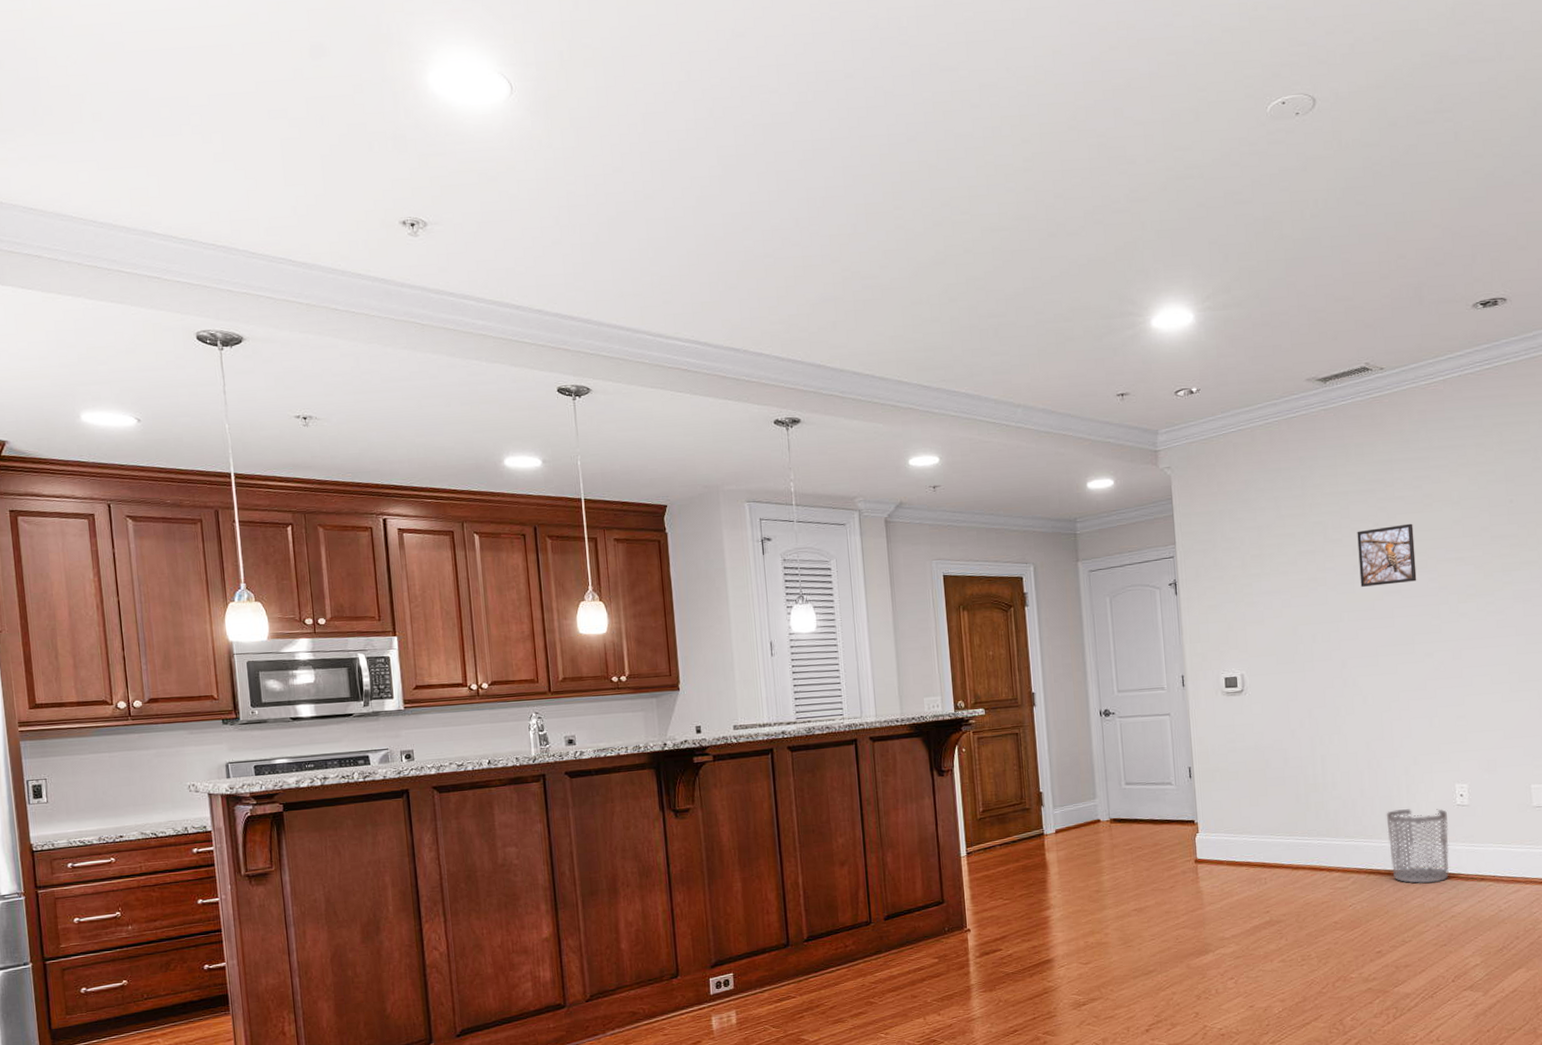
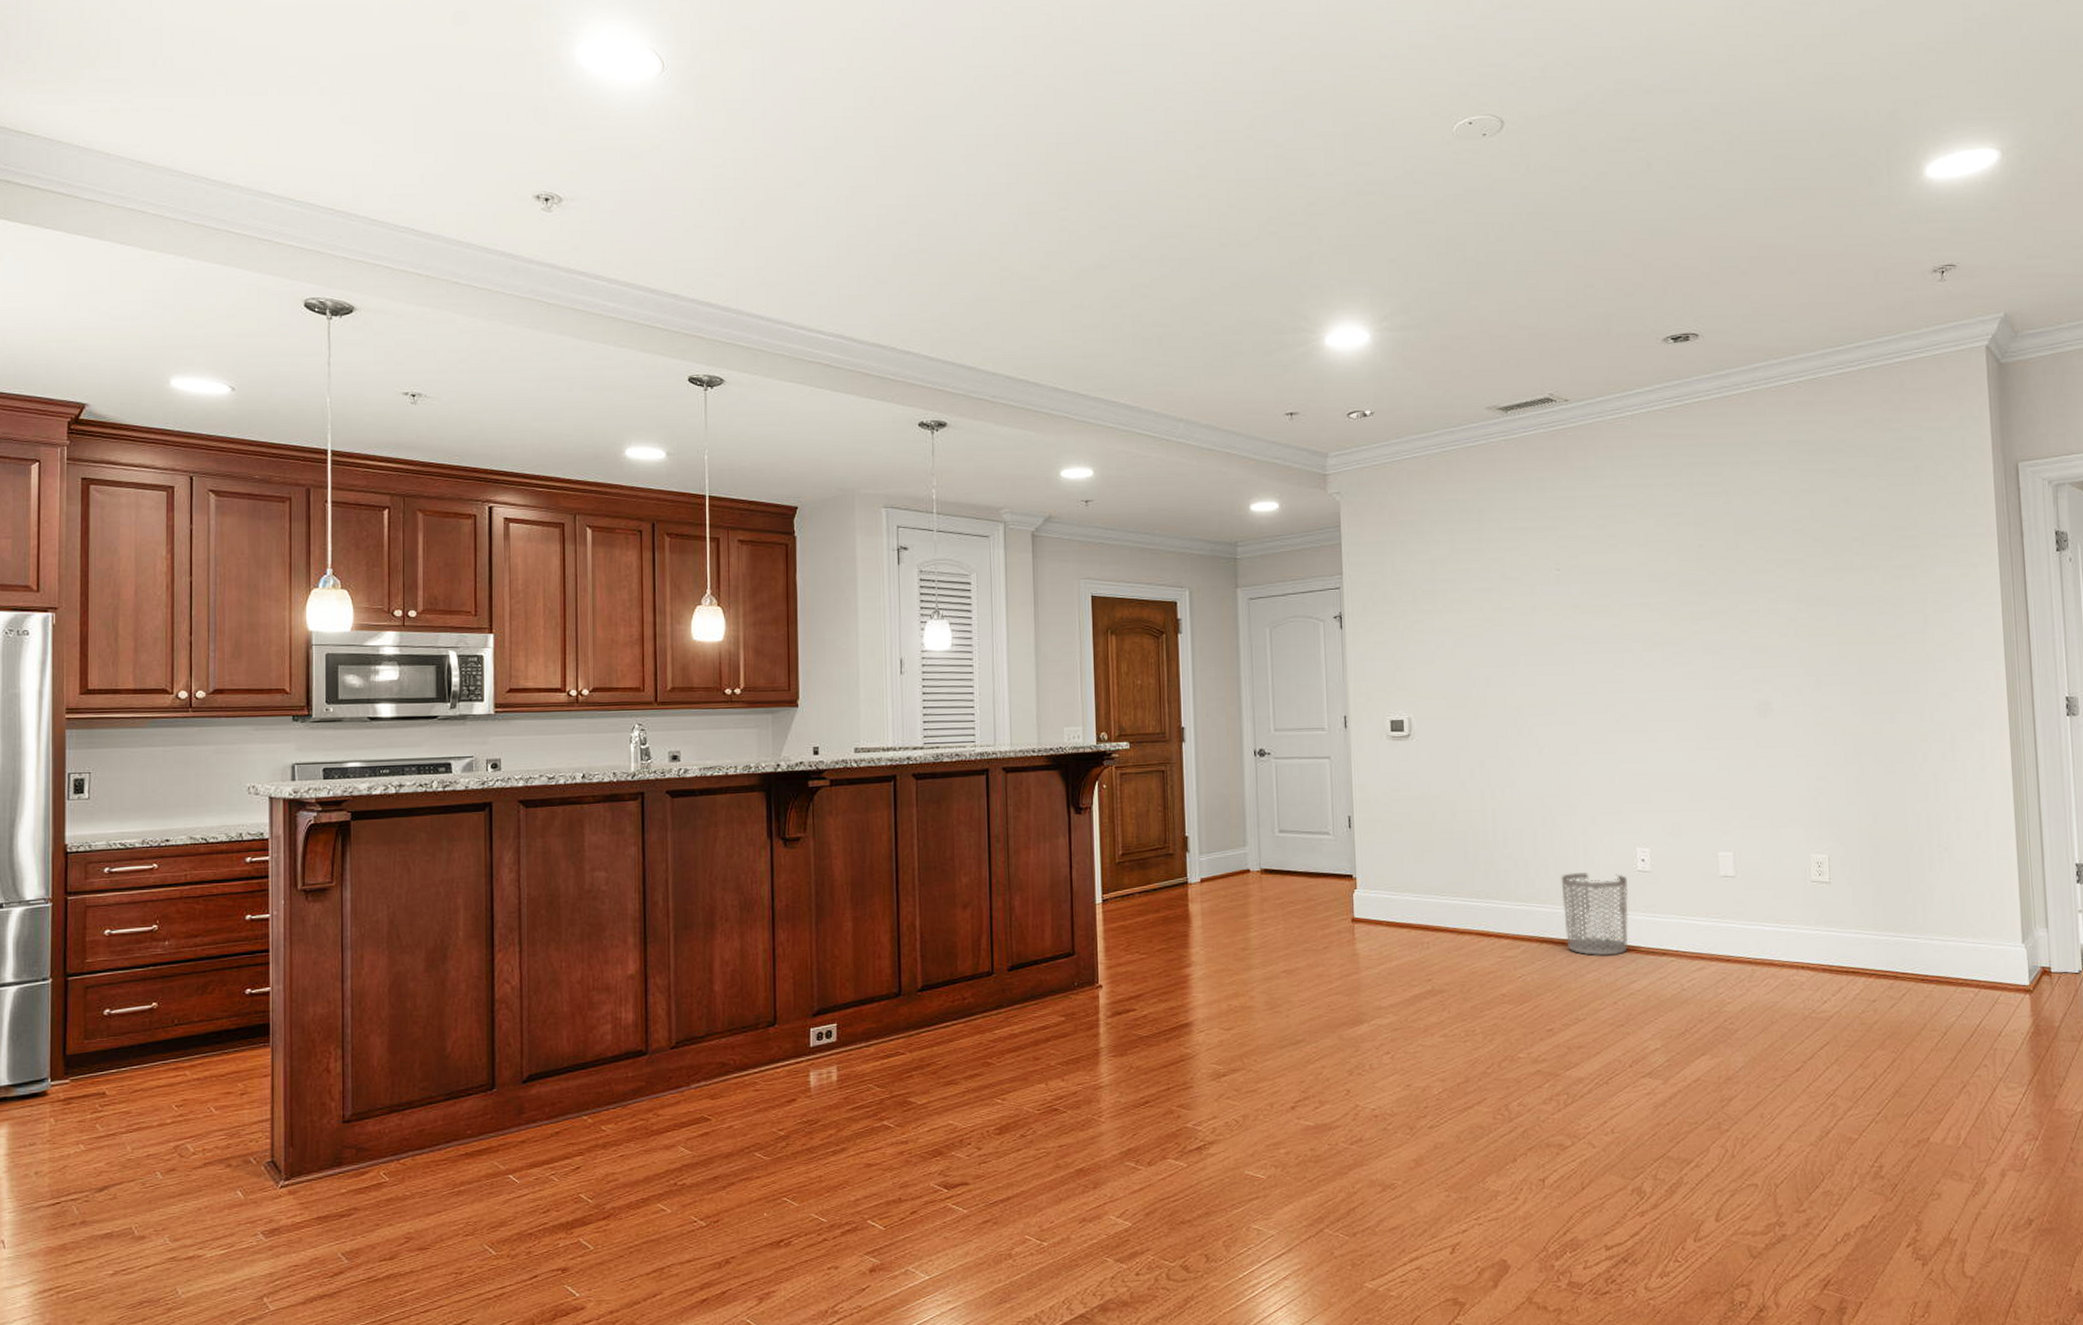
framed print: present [1357,523,1417,587] -> none [1536,564,1599,630]

